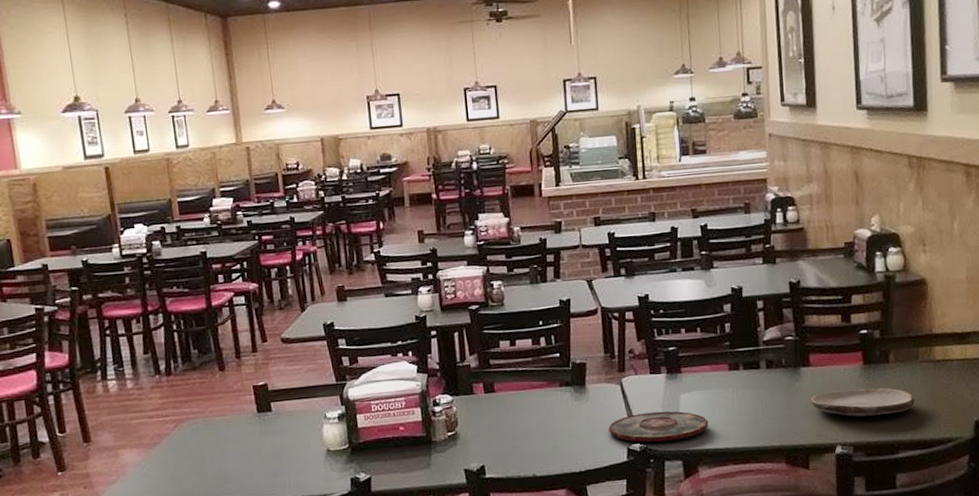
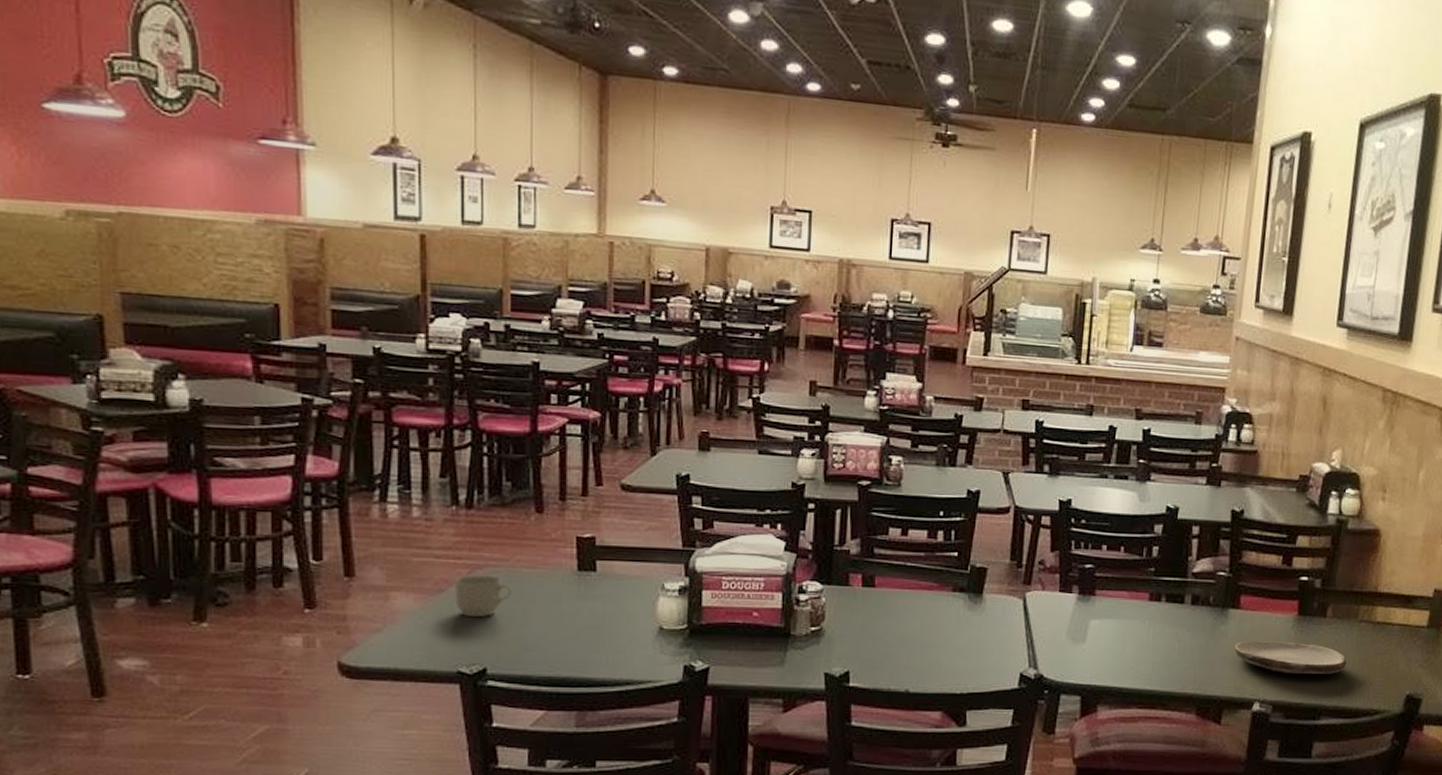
mug: none [165,426,210,461] -> present [455,575,512,617]
plate: present [608,411,709,443] -> none [1001,635,1117,672]

